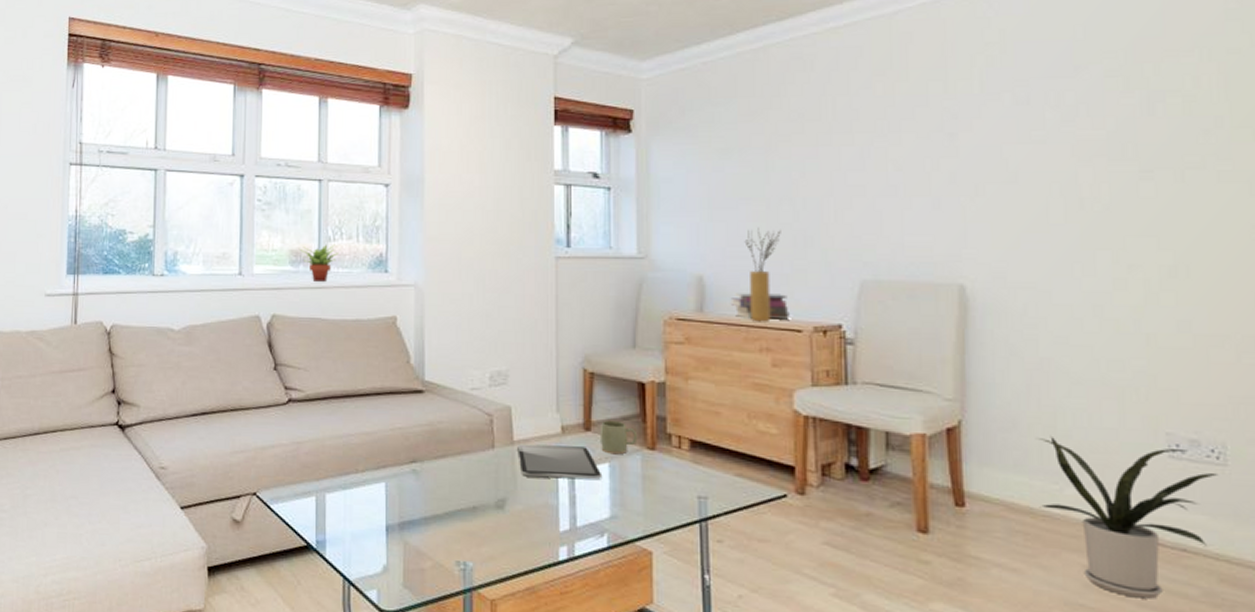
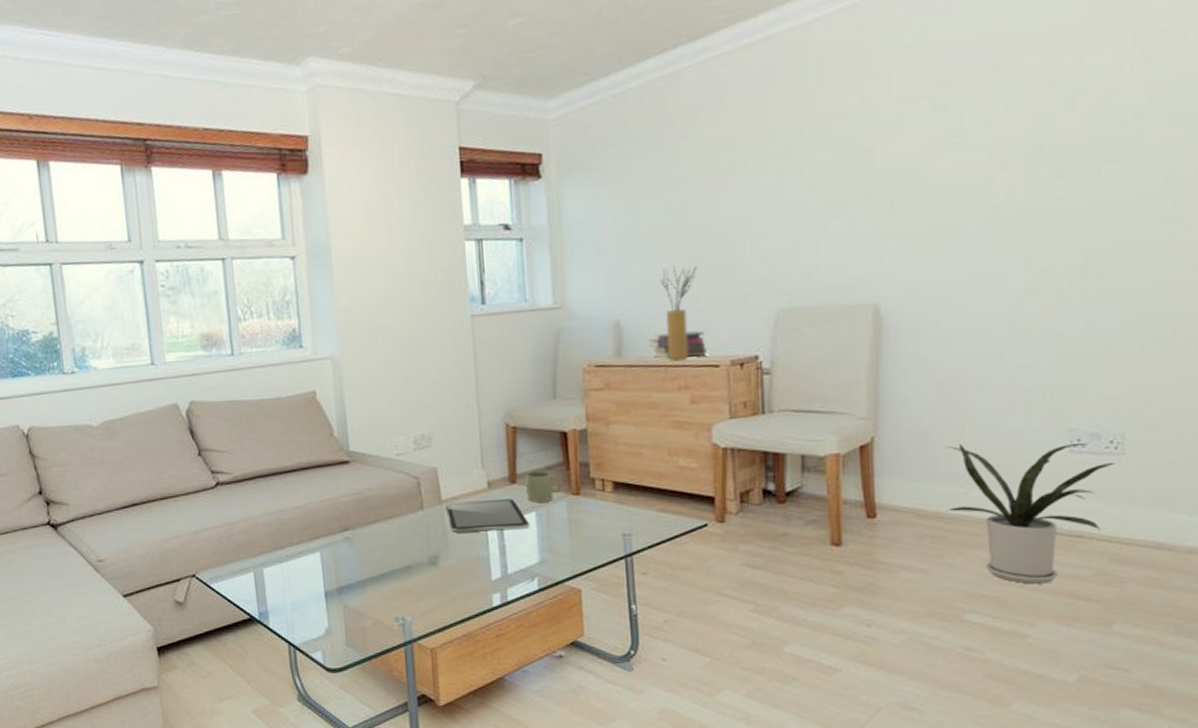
succulent plant: present [299,244,339,283] -> none [209,324,251,365]

